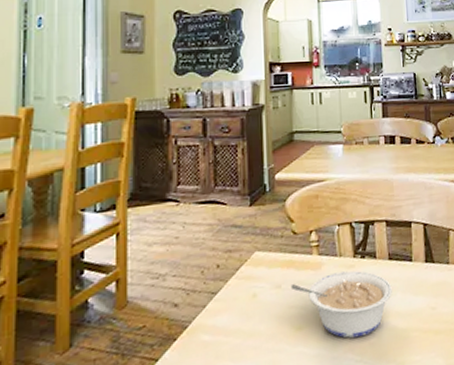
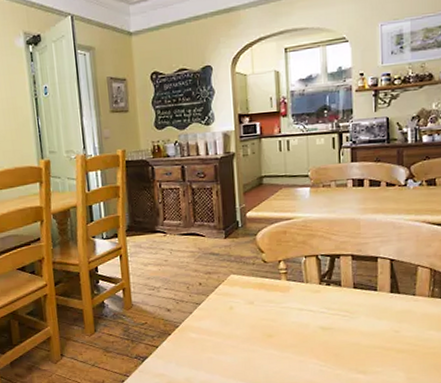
legume: present [290,271,392,338] -> none [262,295,356,348]

